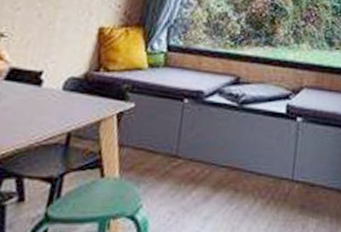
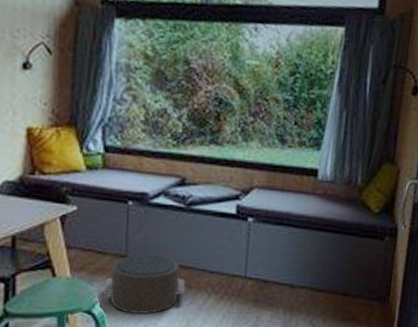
pouf: none [149,153,233,220] -> present [103,254,185,314]

